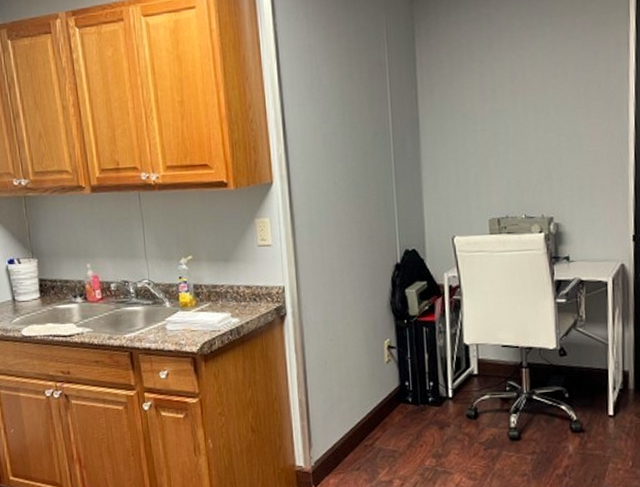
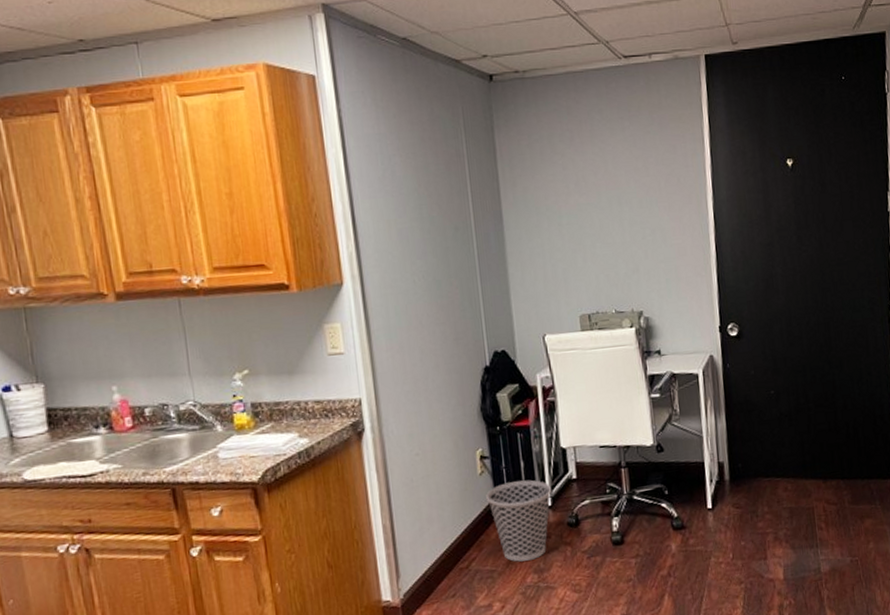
wastebasket: none [391,371,453,446] -> present [486,479,552,562]

